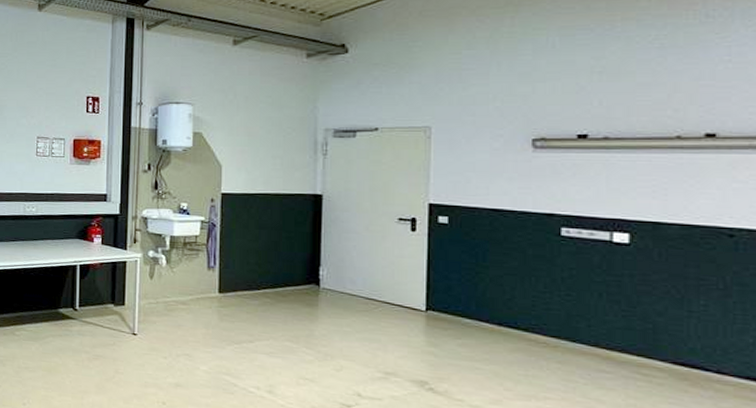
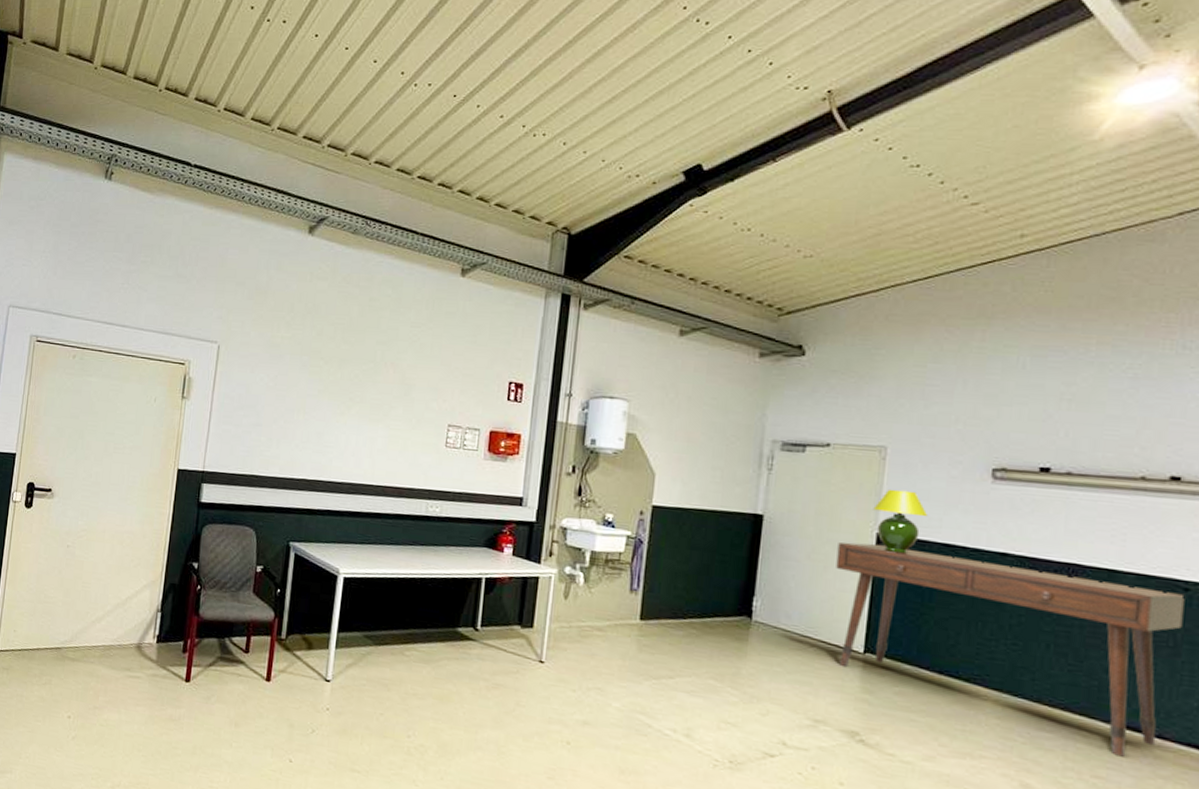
desk: none [393,213,731,392] -> present [836,542,1185,757]
table lamp: none [423,164,475,221] -> present [873,489,929,555]

